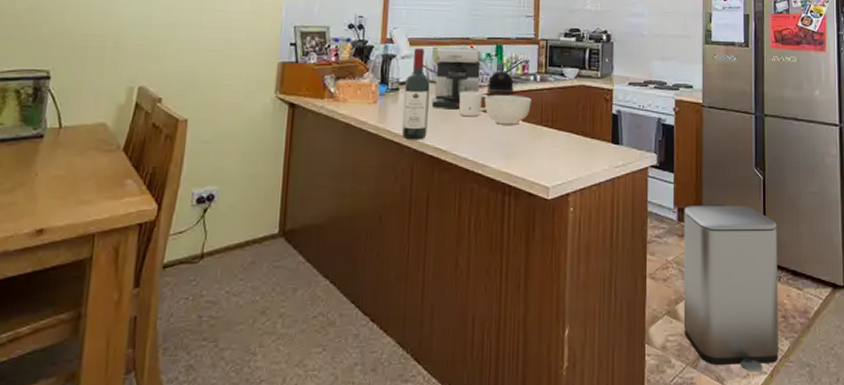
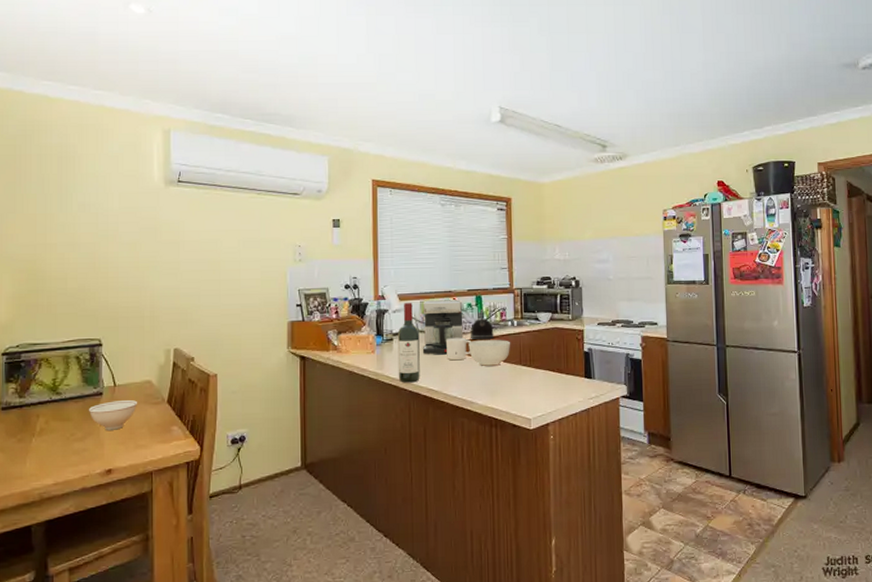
bowl: none [23,146,87,181] -> present [88,400,138,430]
pedal bin: present [683,204,778,372] -> none [654,428,746,573]

